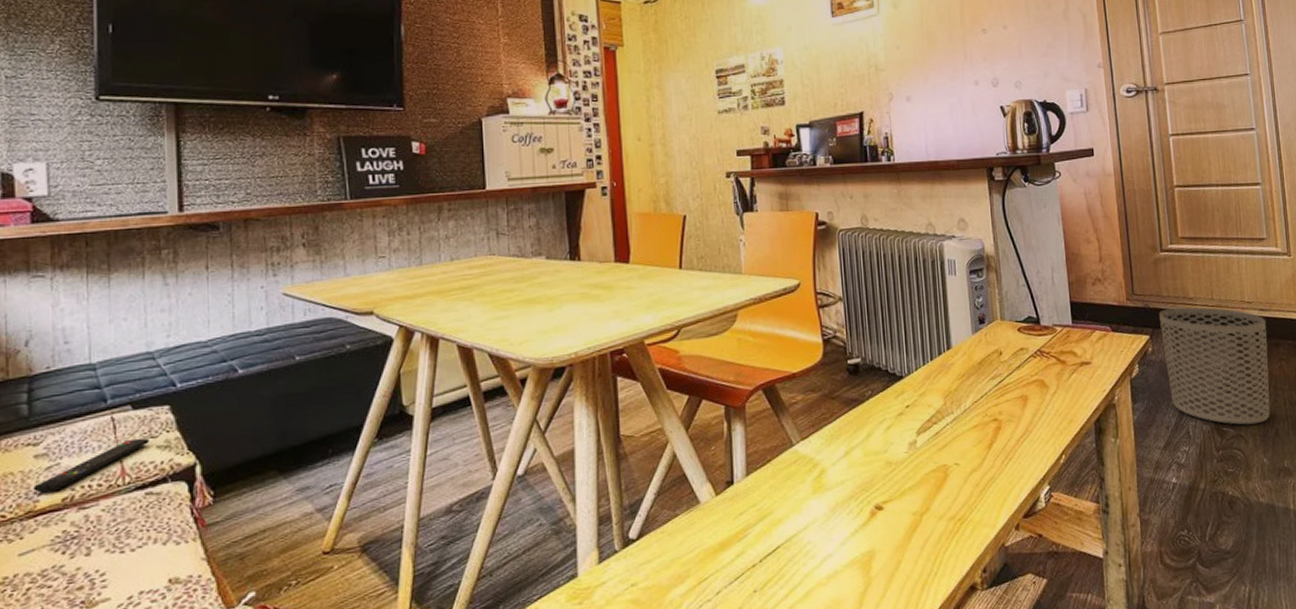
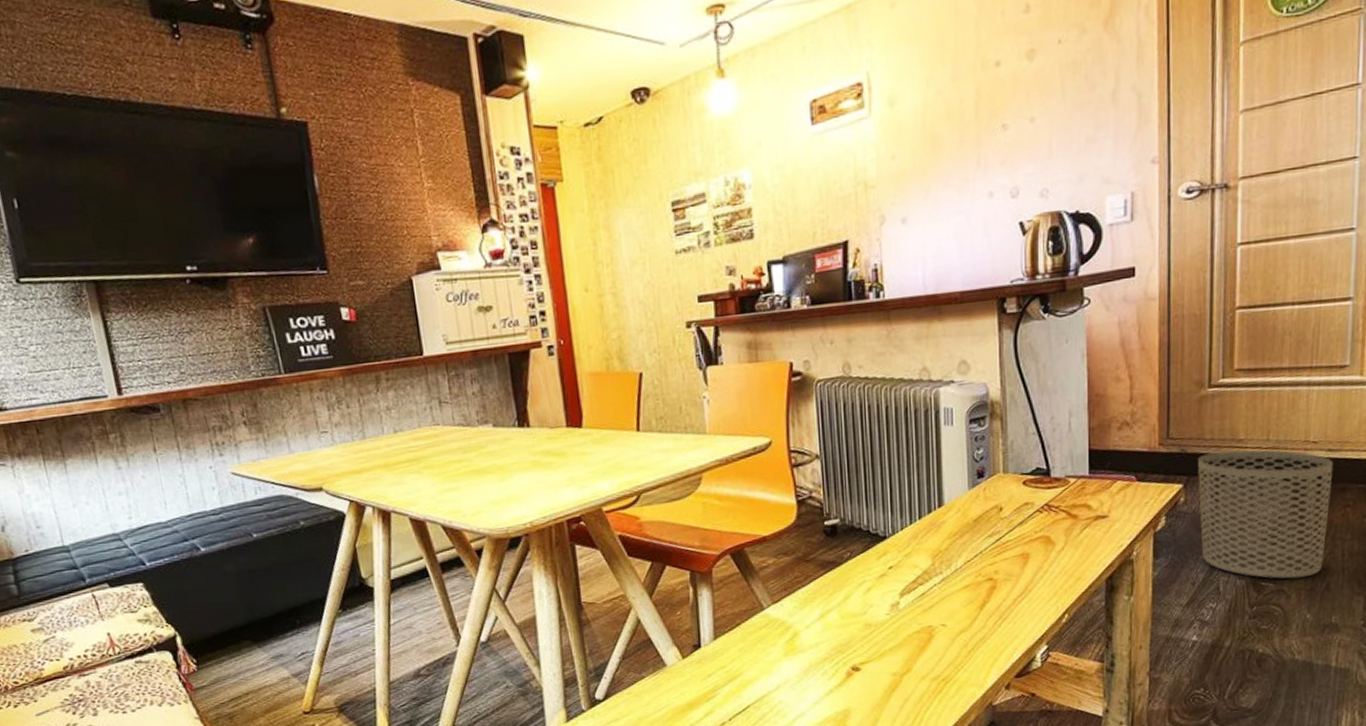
remote control: present [33,437,150,494] -> none [36,612,131,663]

